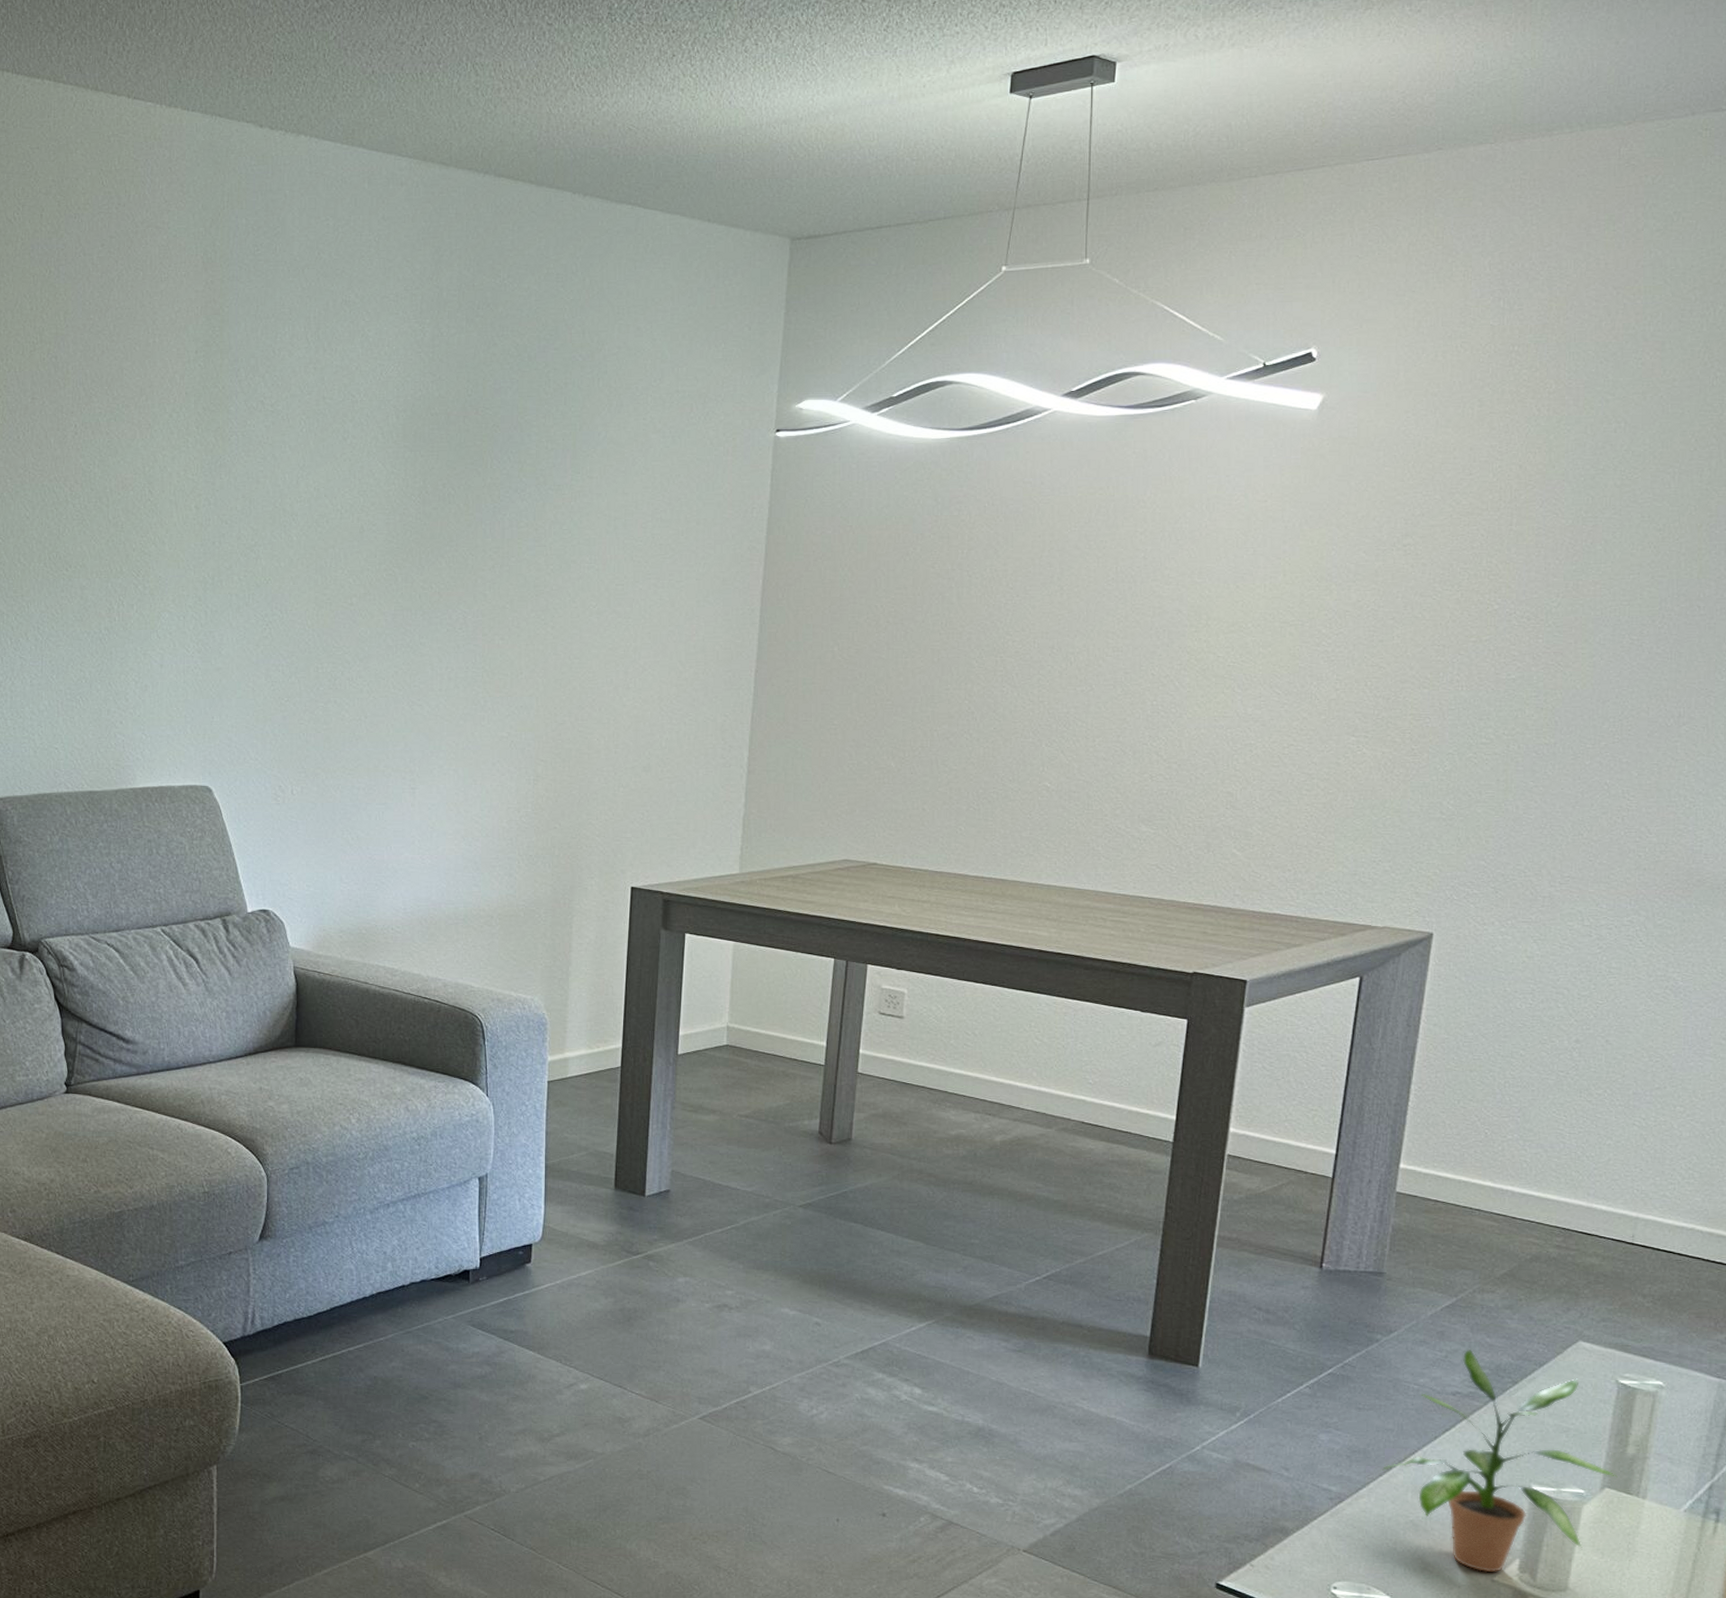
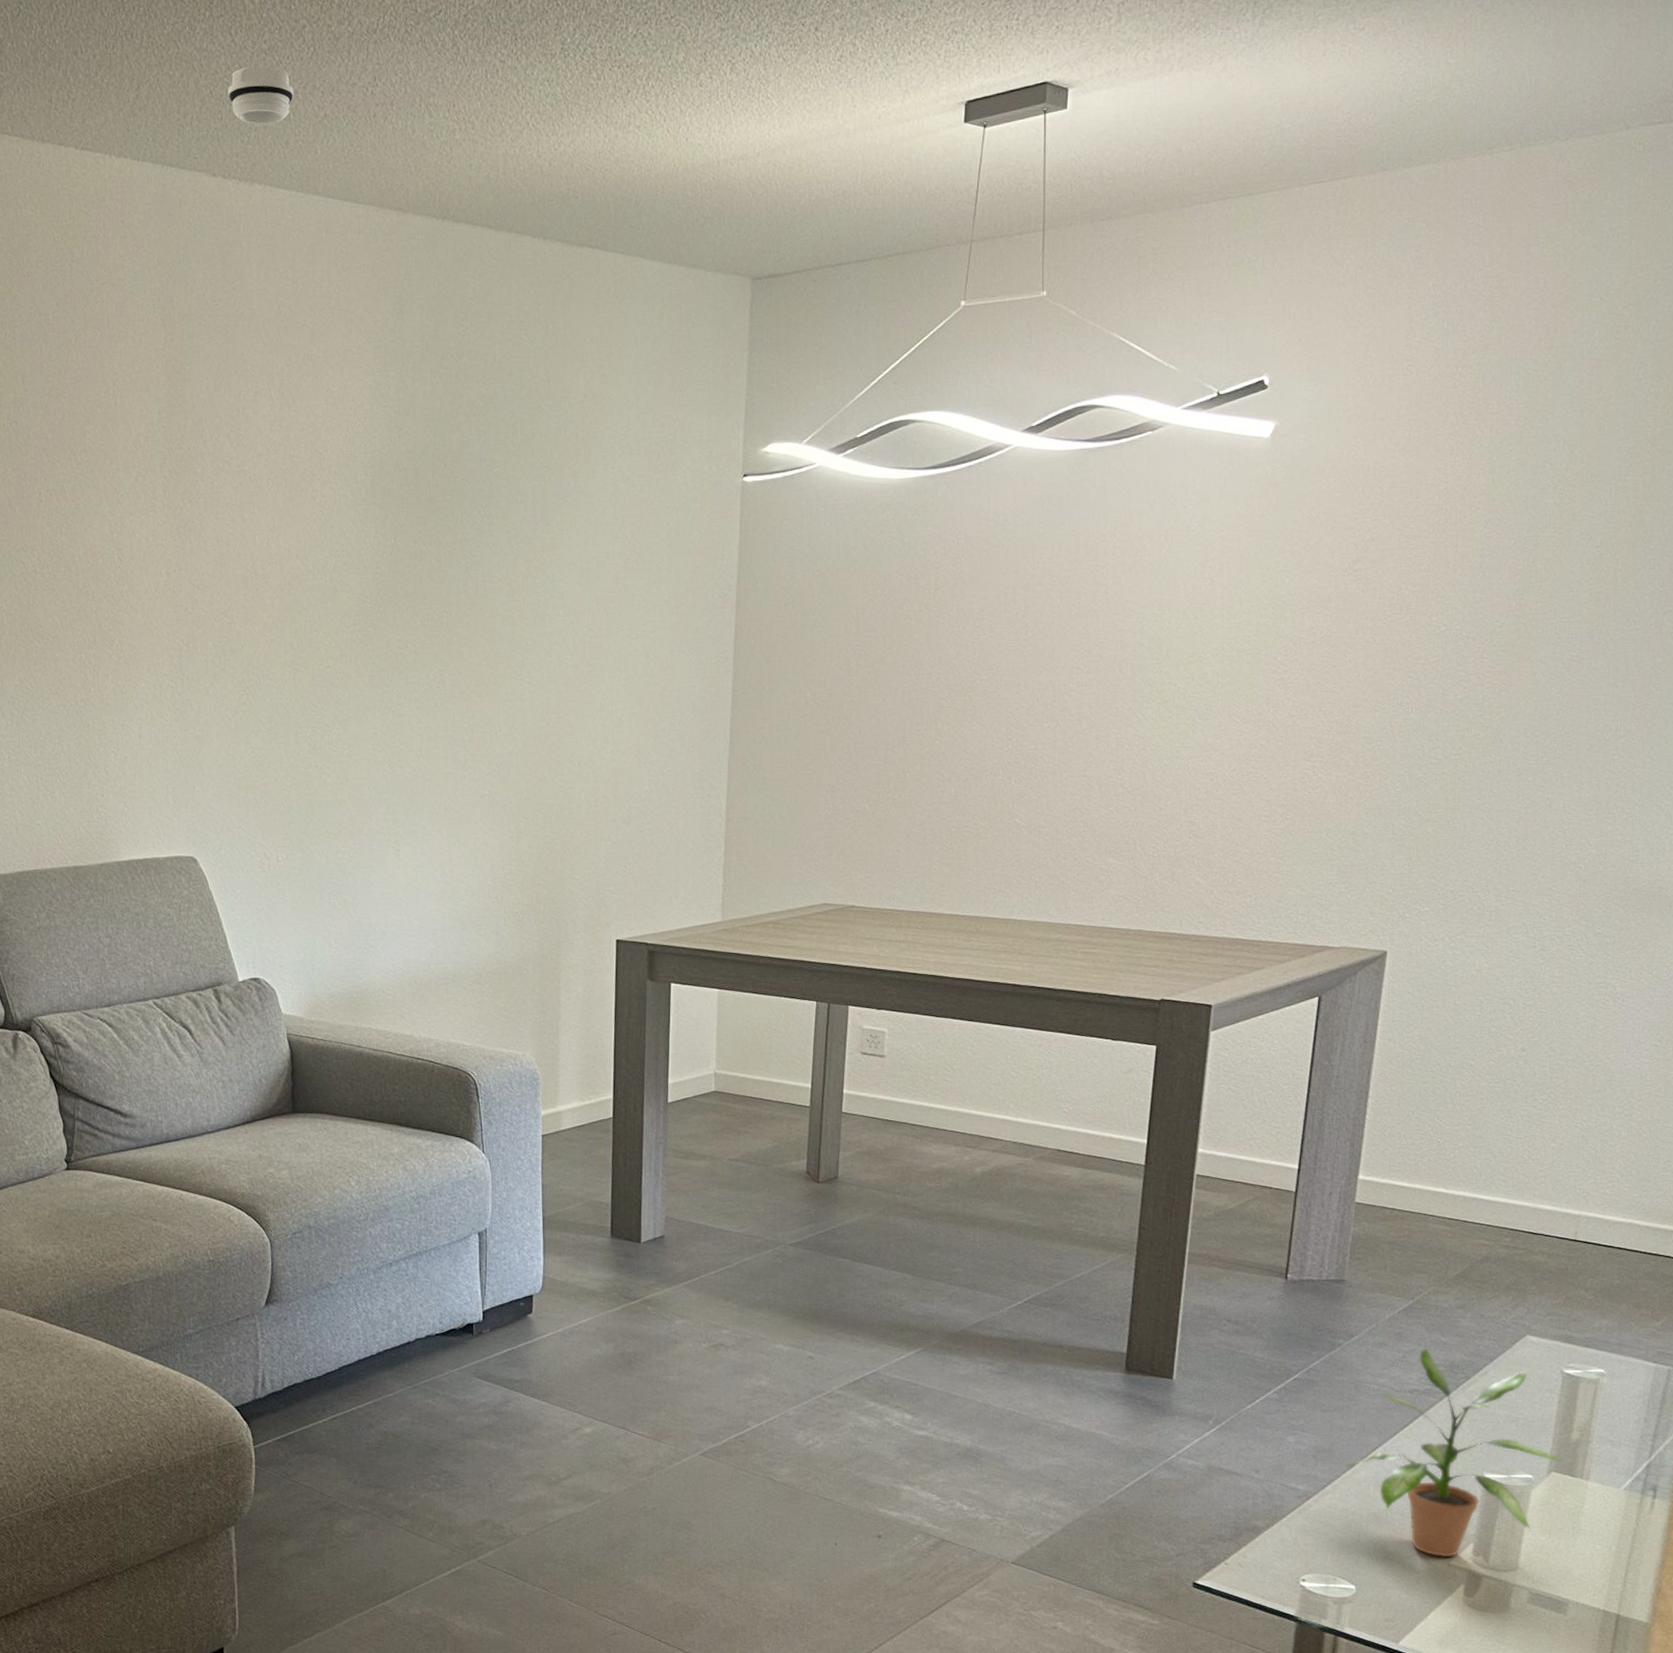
smoke detector: none [278,24,343,79] -> present [228,66,294,125]

